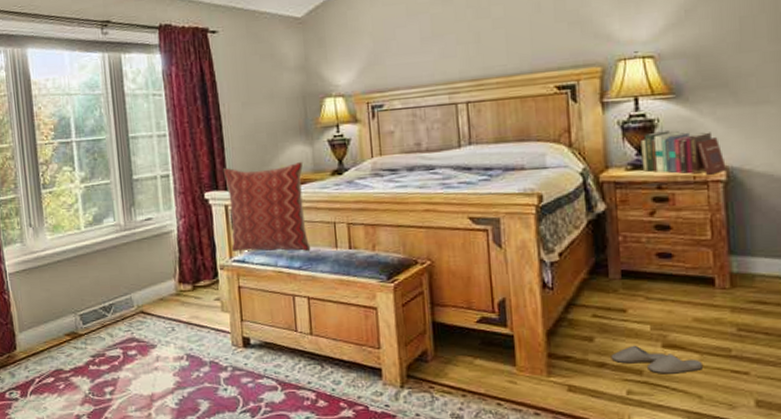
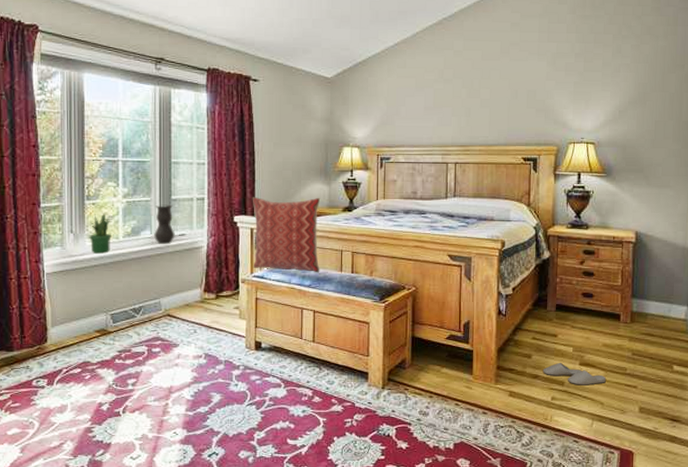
planter: none [49,202,73,249] -> present [89,213,112,255]
vase: none [116,185,141,233] -> present [154,204,175,245]
books: present [640,131,726,175] -> none [578,201,636,237]

